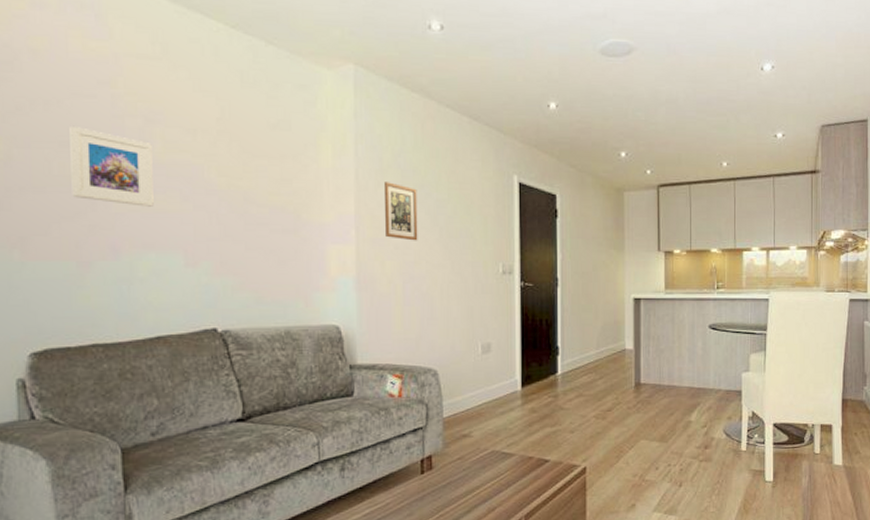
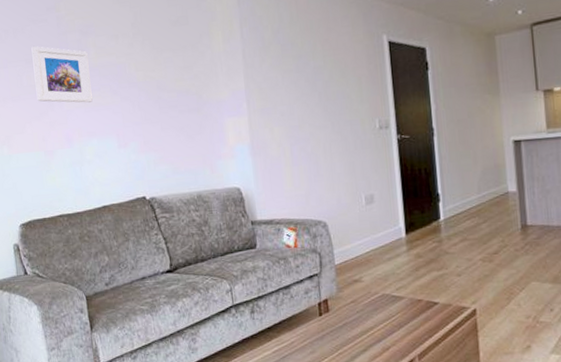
picture frame: present [383,182,418,241] -> none [267,57,300,107]

